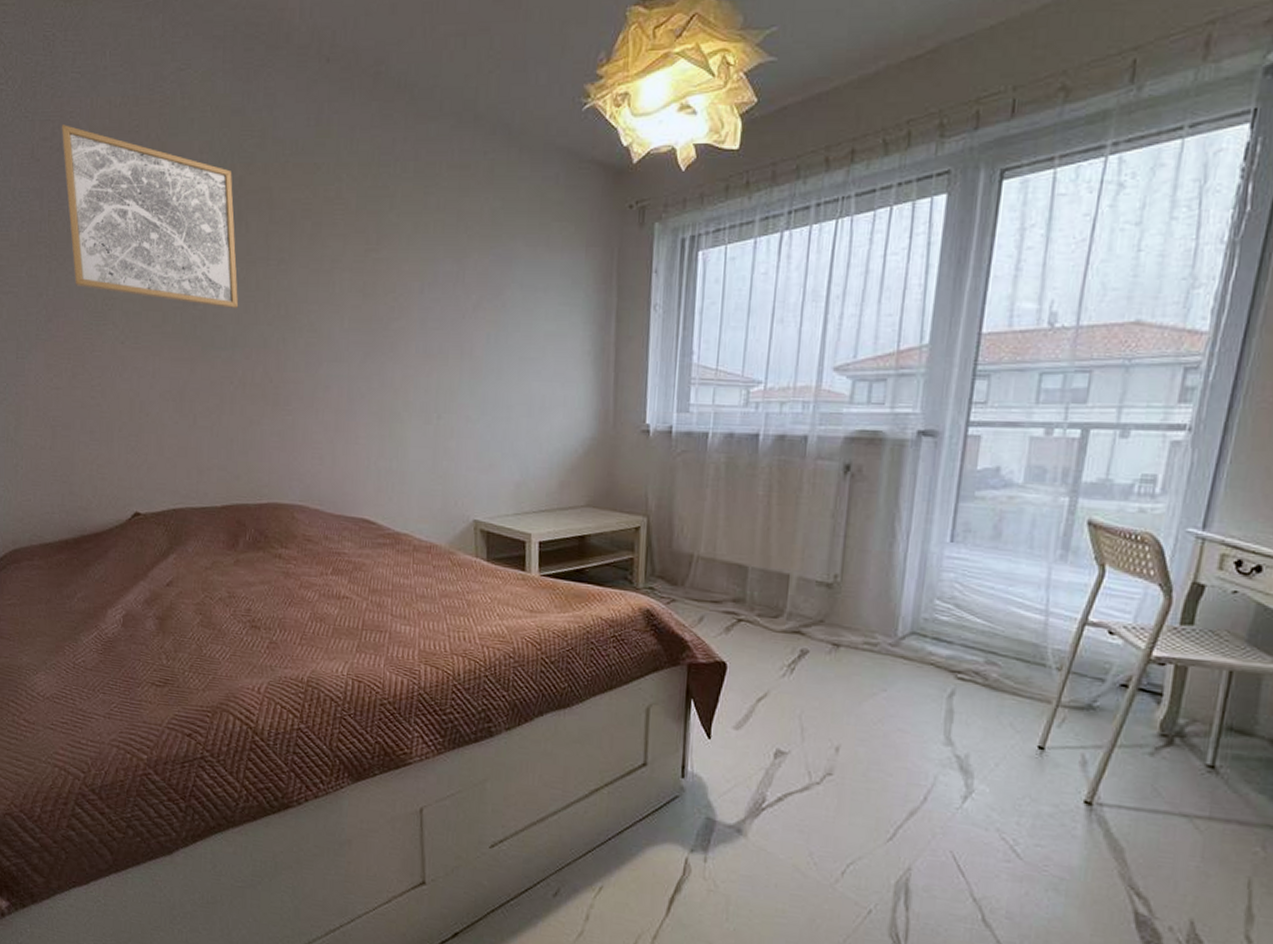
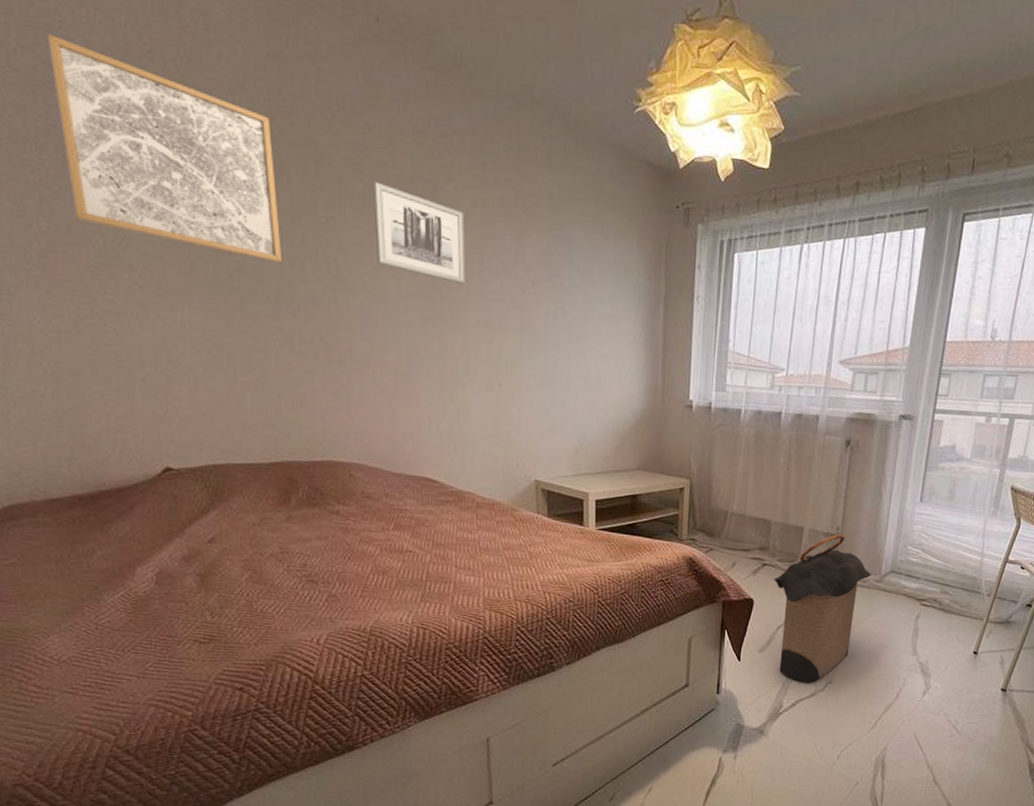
wall art: none [320,219,407,315] -> present [373,181,466,285]
laundry hamper: none [752,583,883,772] -> present [774,533,871,682]

